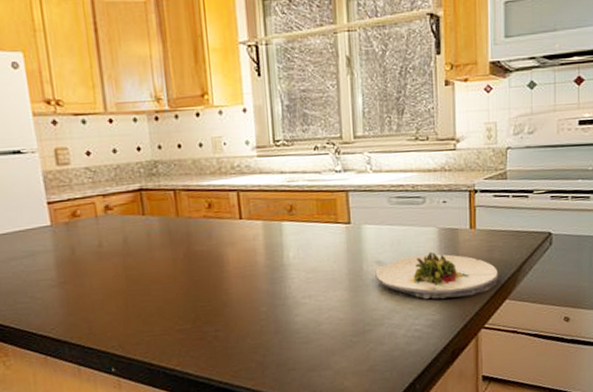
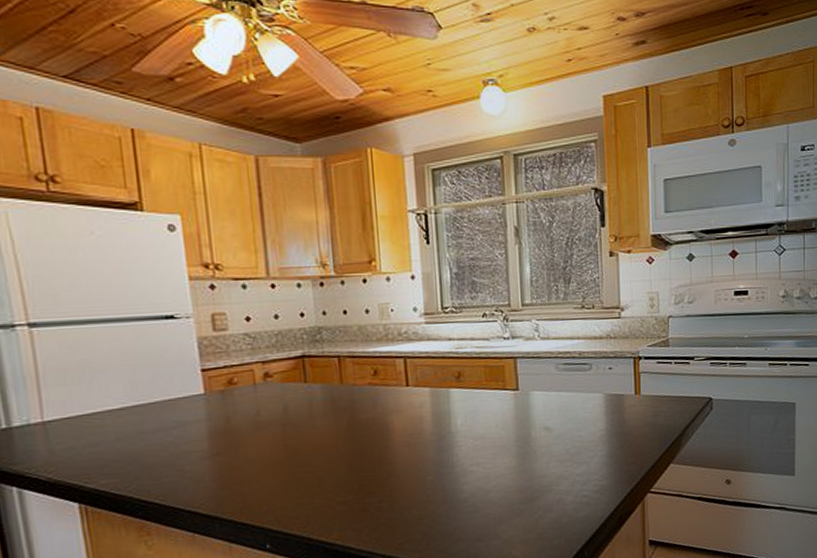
salad plate: present [375,251,499,299] -> none [543,417,664,465]

